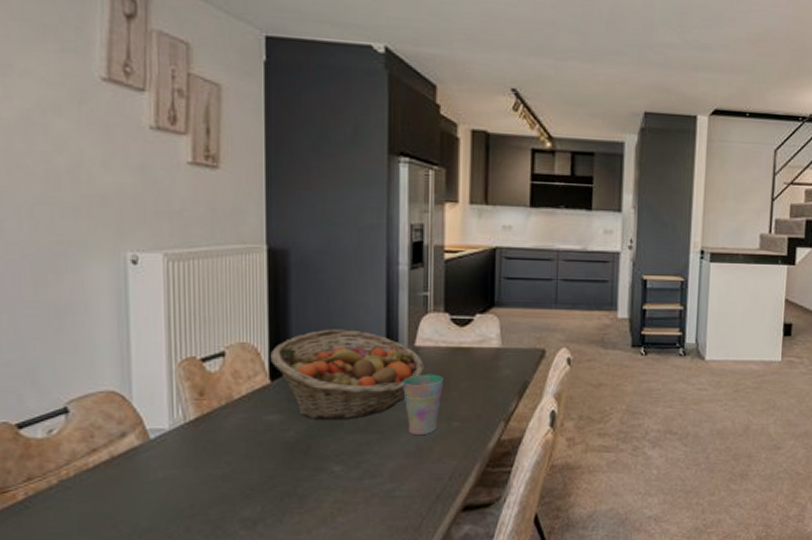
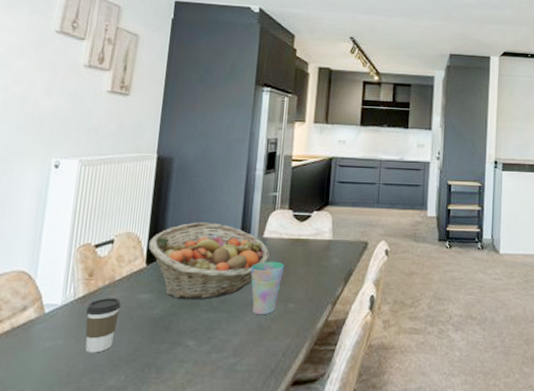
coffee cup: none [201,420,245,483] -> present [85,298,122,353]

